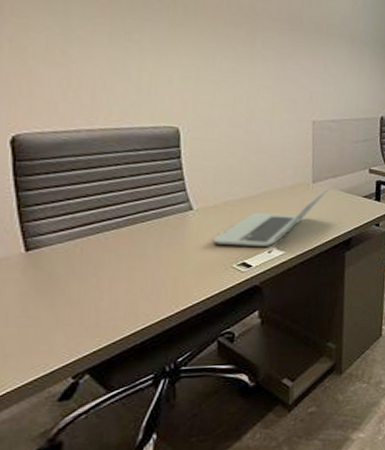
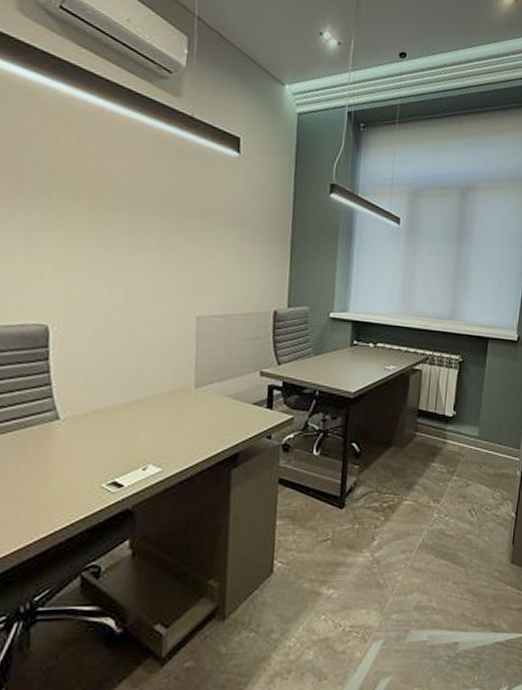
laptop: present [213,184,333,246] -> none [80,389,218,462]

